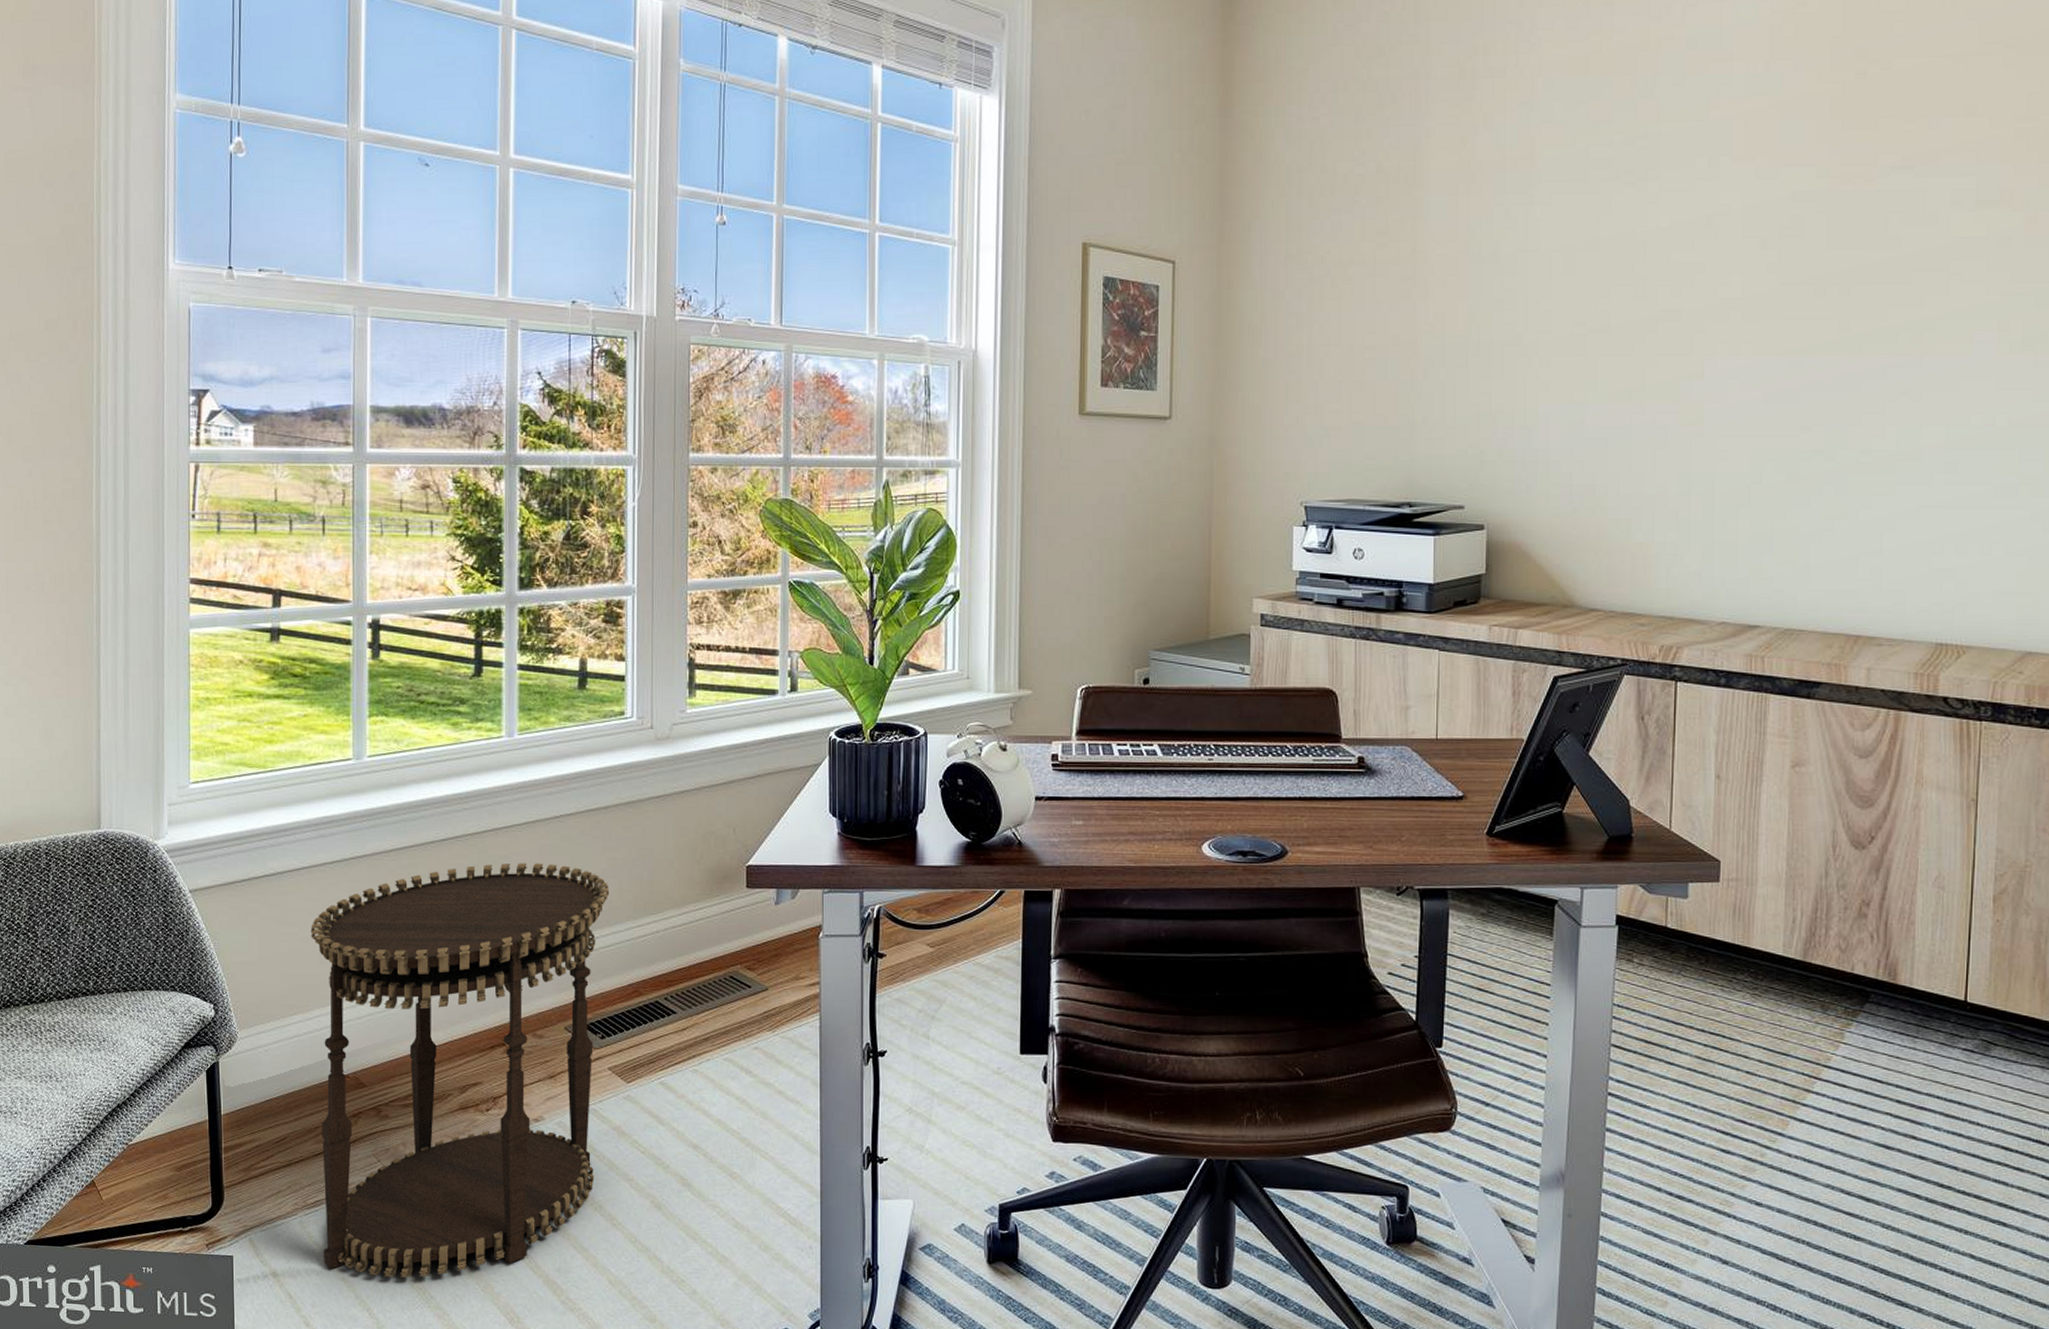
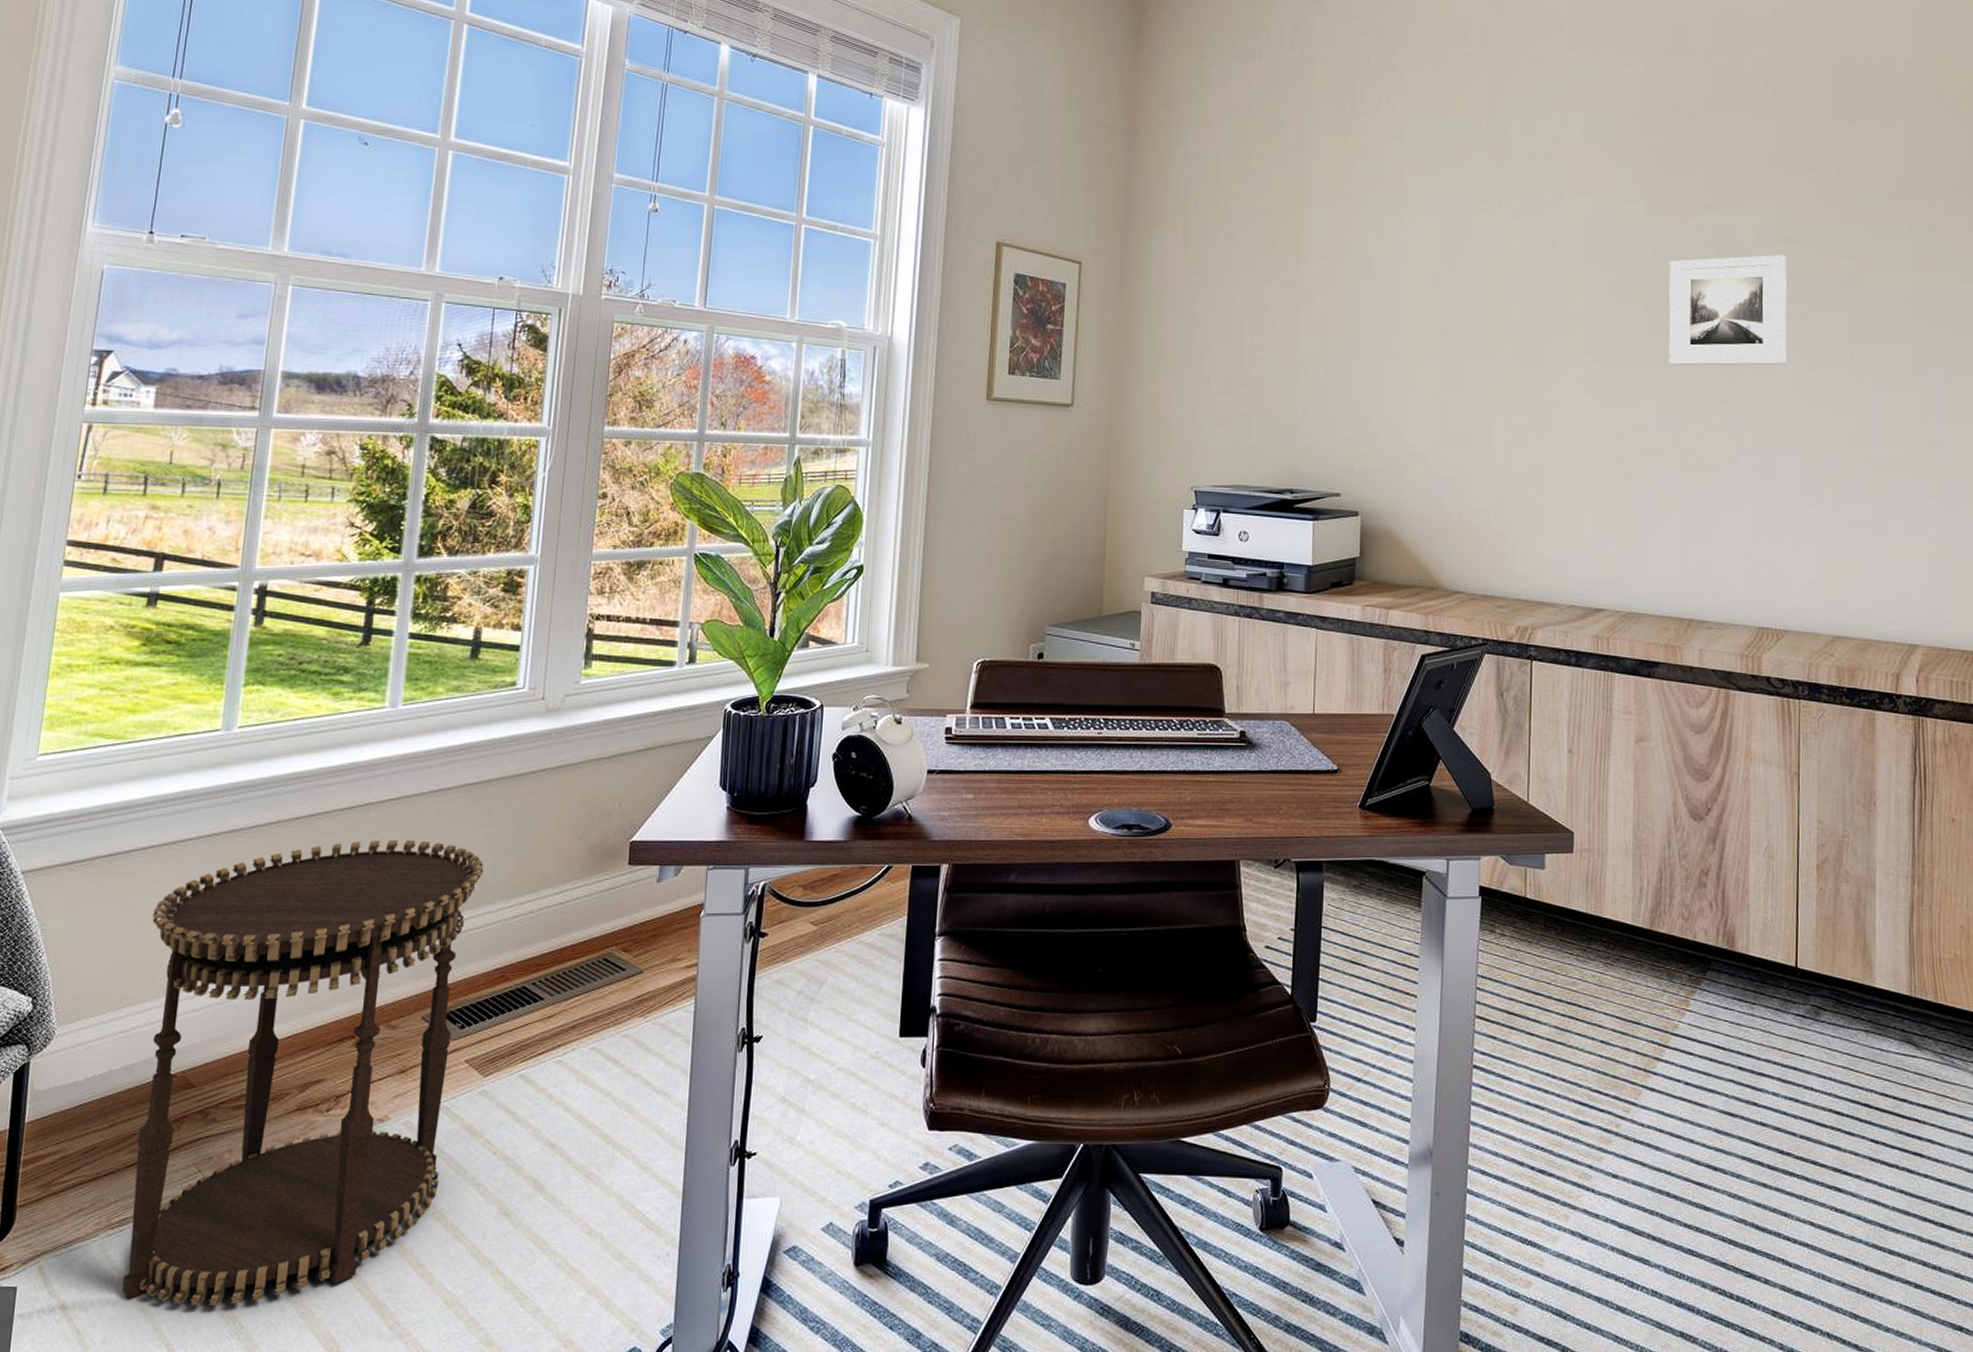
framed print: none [1840,221,1986,354] -> present [1668,255,1787,366]

